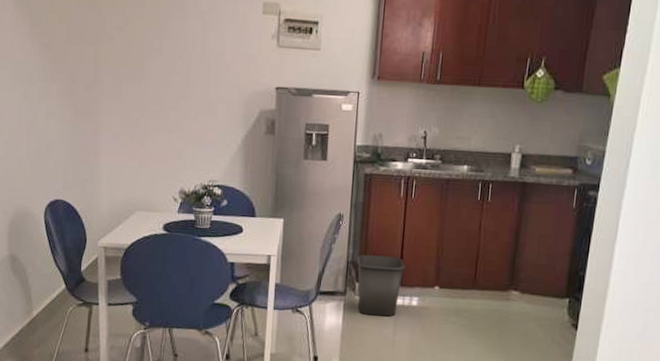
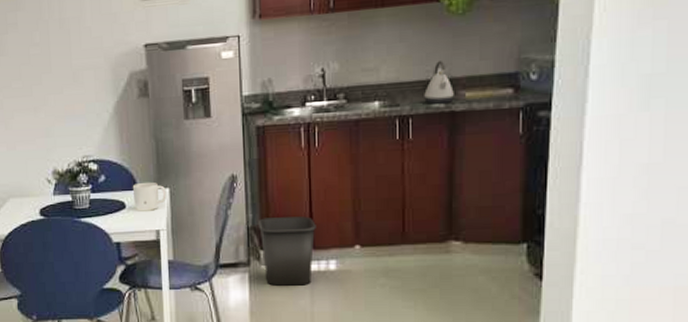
mug: none [250,211,281,237] -> present [132,182,167,211]
kettle: none [503,139,527,176] -> present [424,61,454,105]

